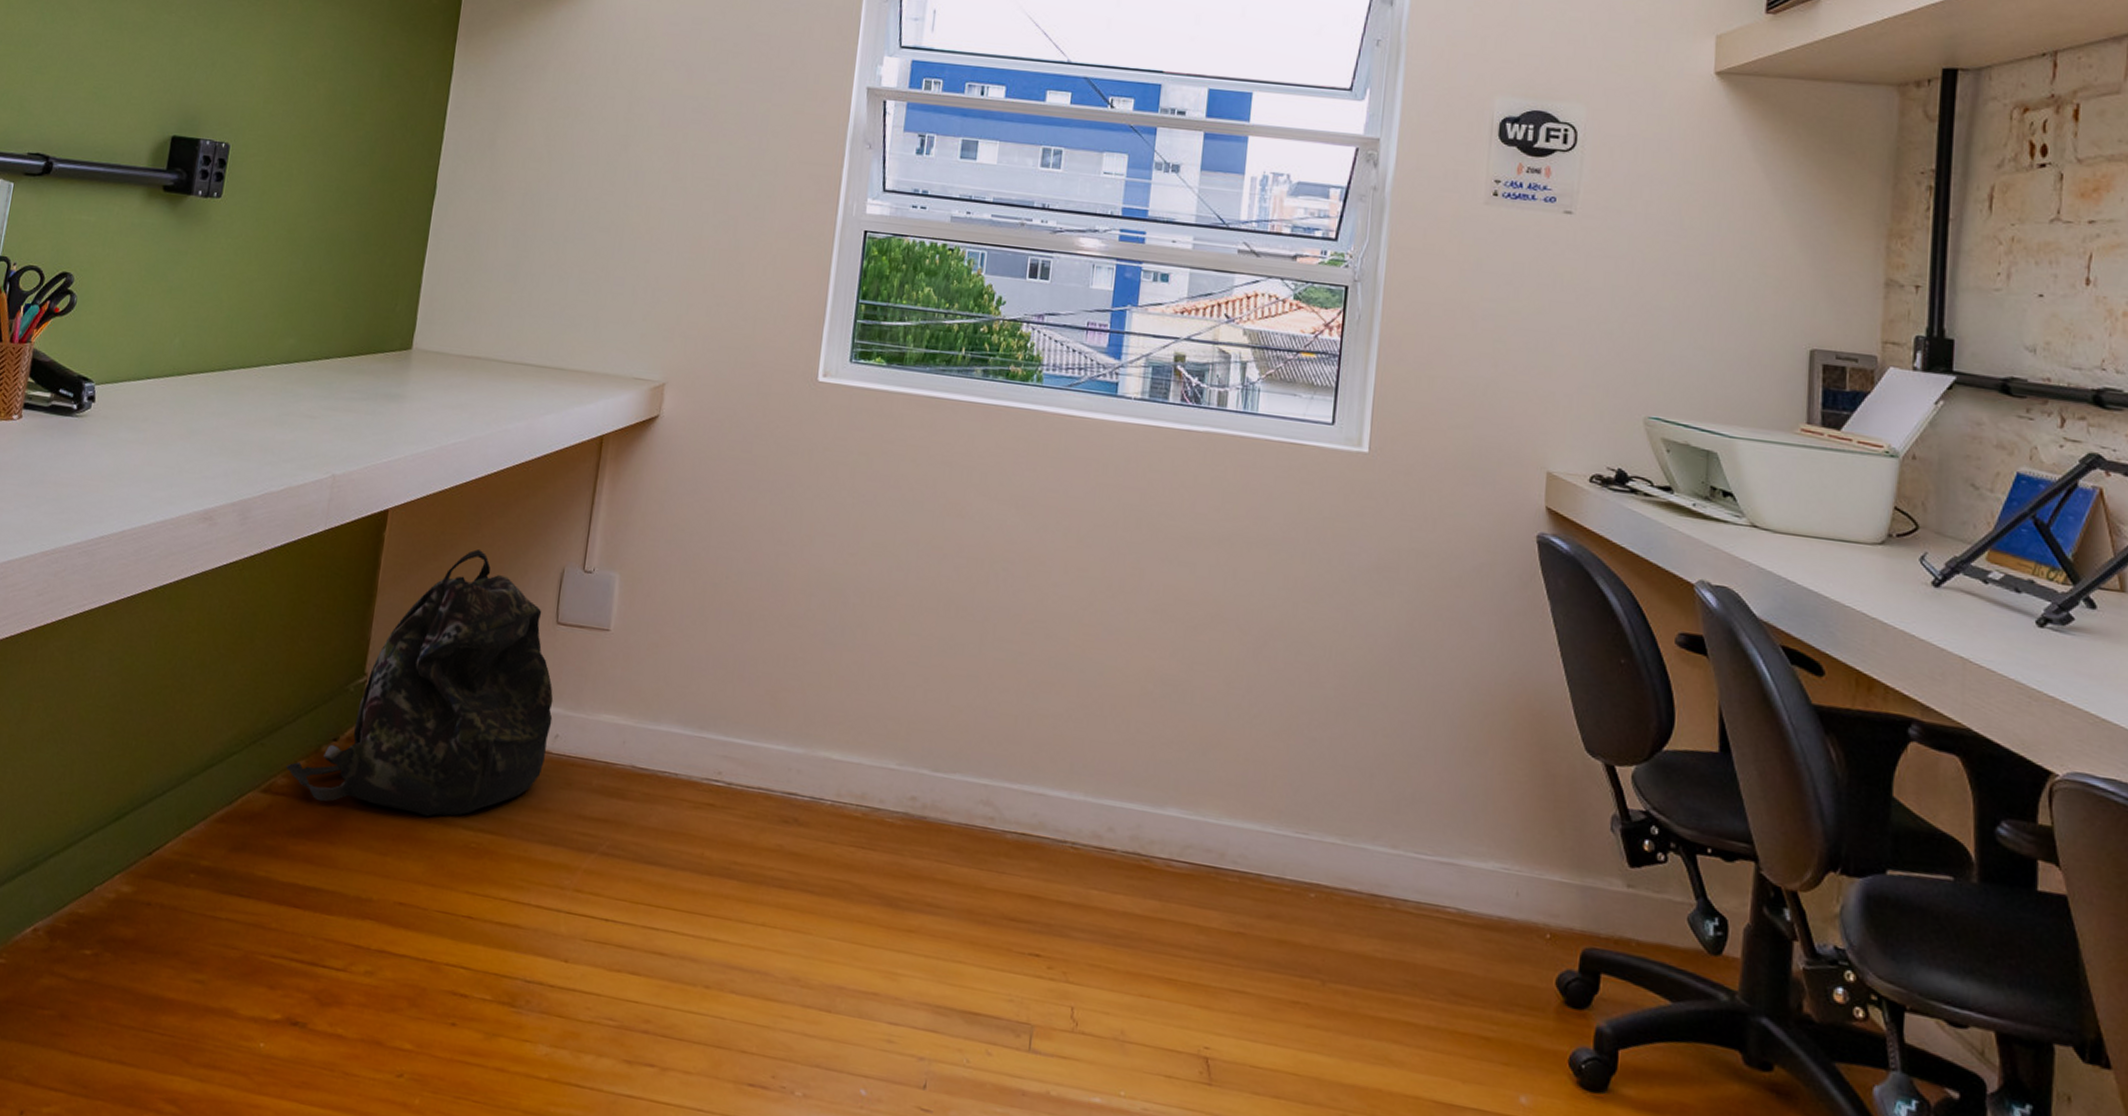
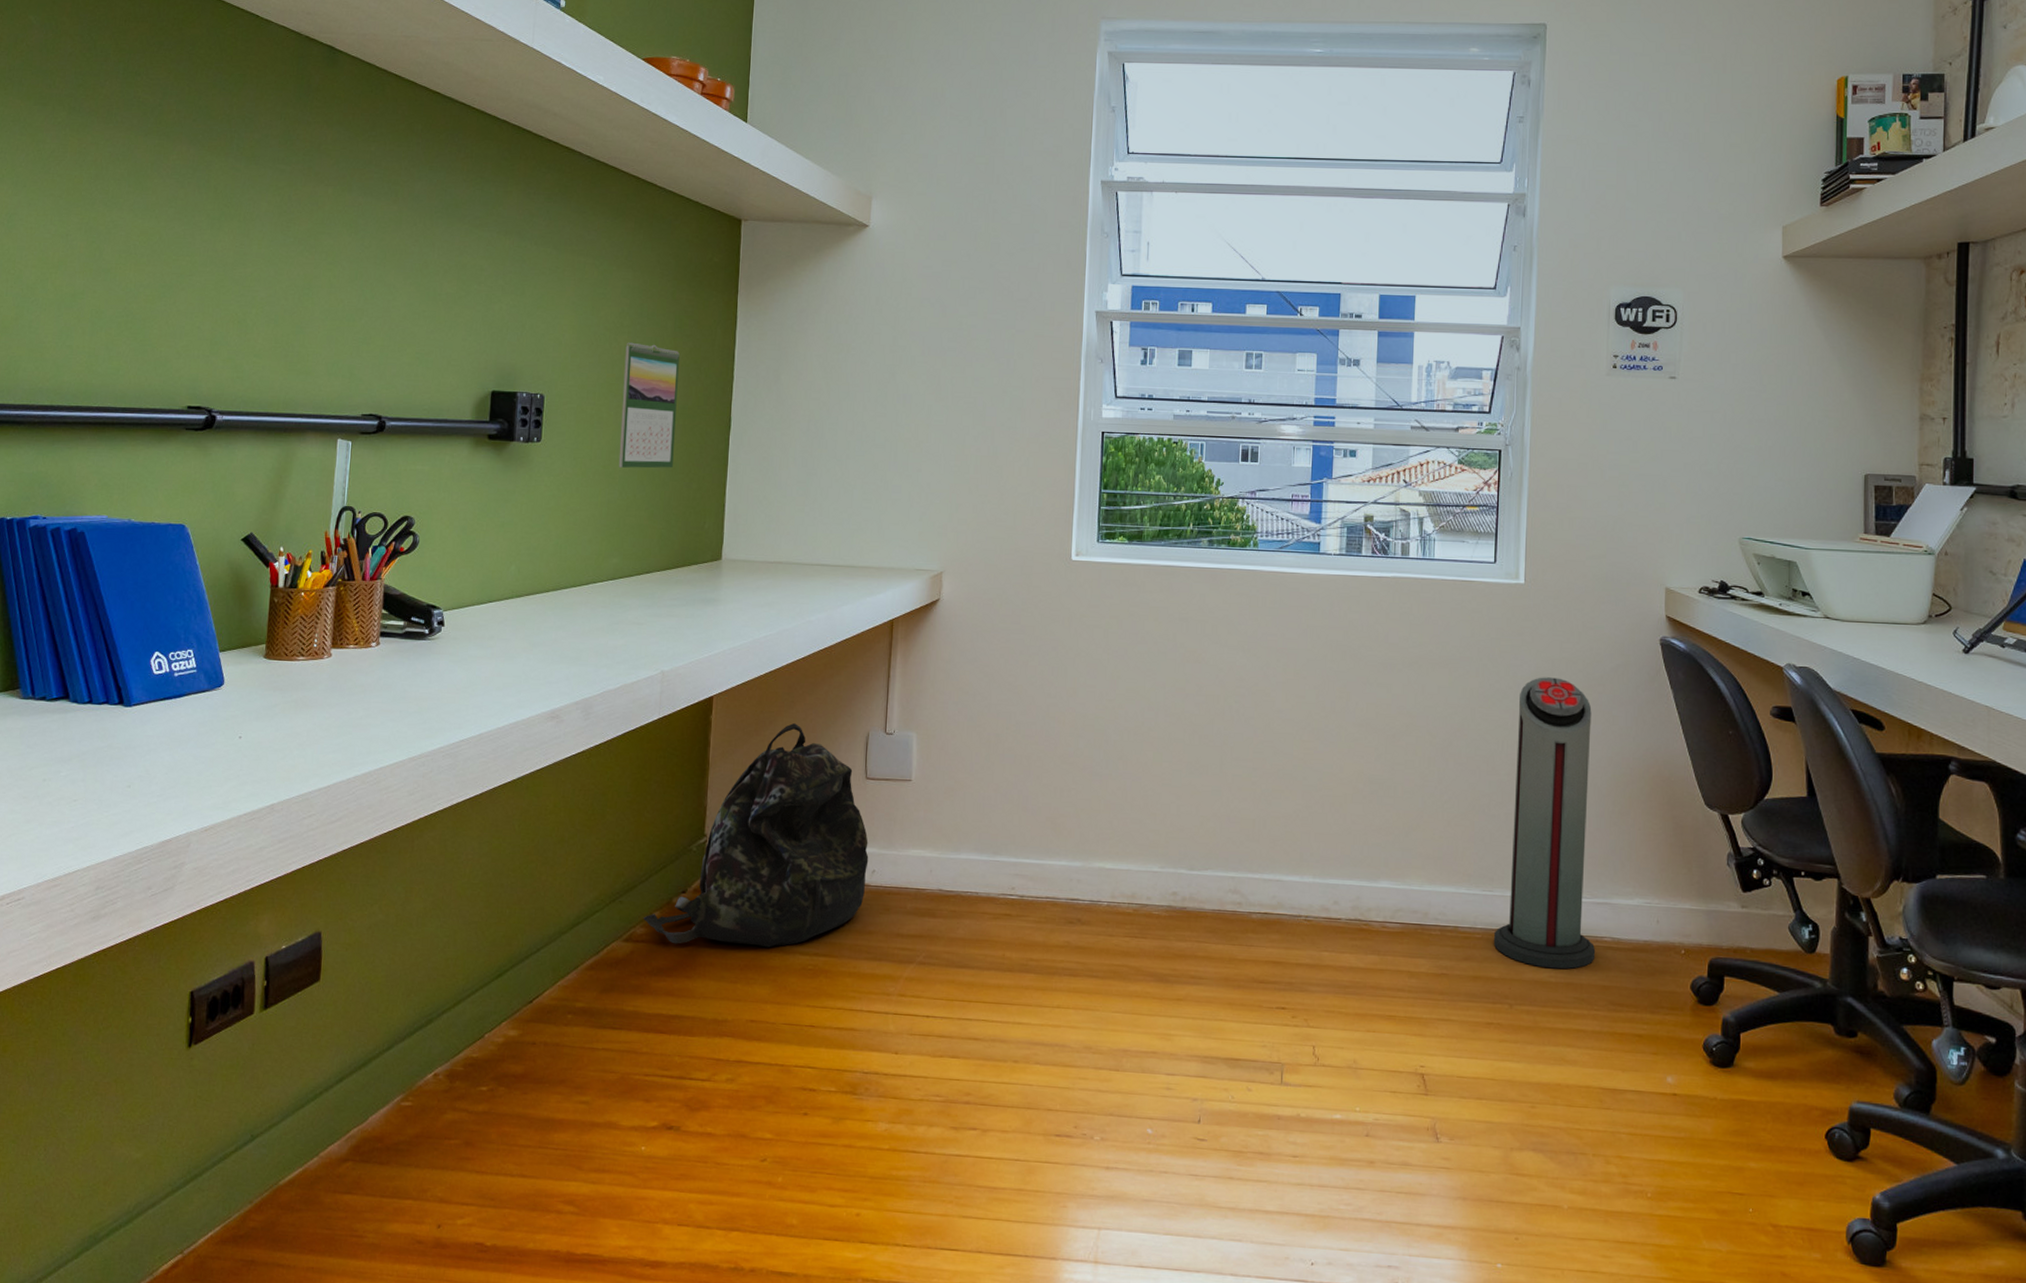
calendar: none [304,90,385,239] -> present [618,342,680,469]
air purifier: none [1305,570,1446,944] -> present [1493,677,1596,970]

